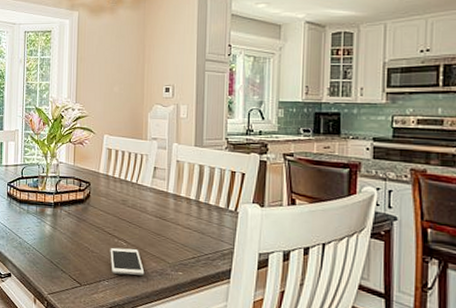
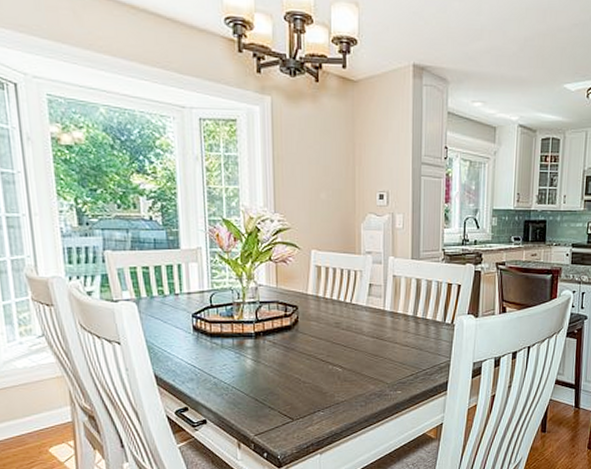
cell phone: present [110,247,145,276] -> none [324,374,363,402]

